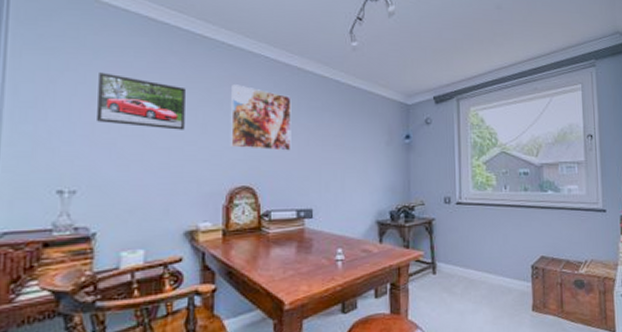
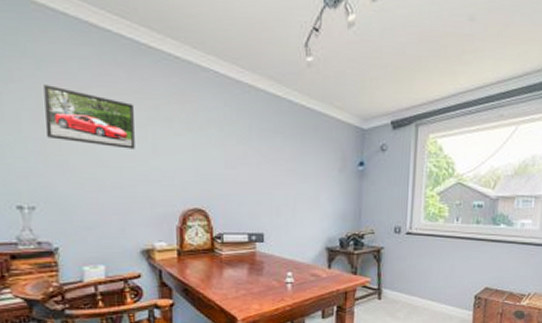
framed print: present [229,84,291,151] -> none [179,102,243,174]

